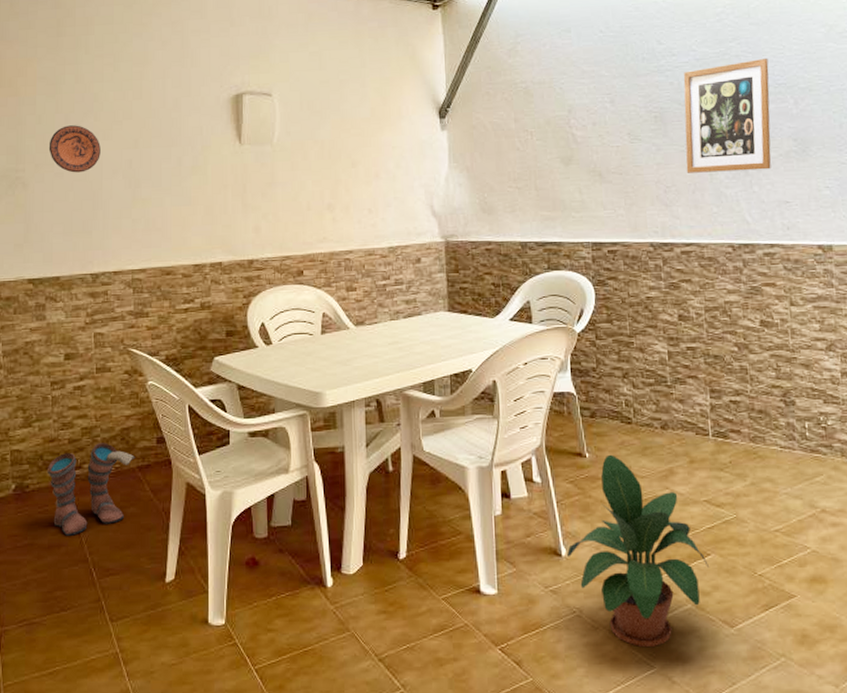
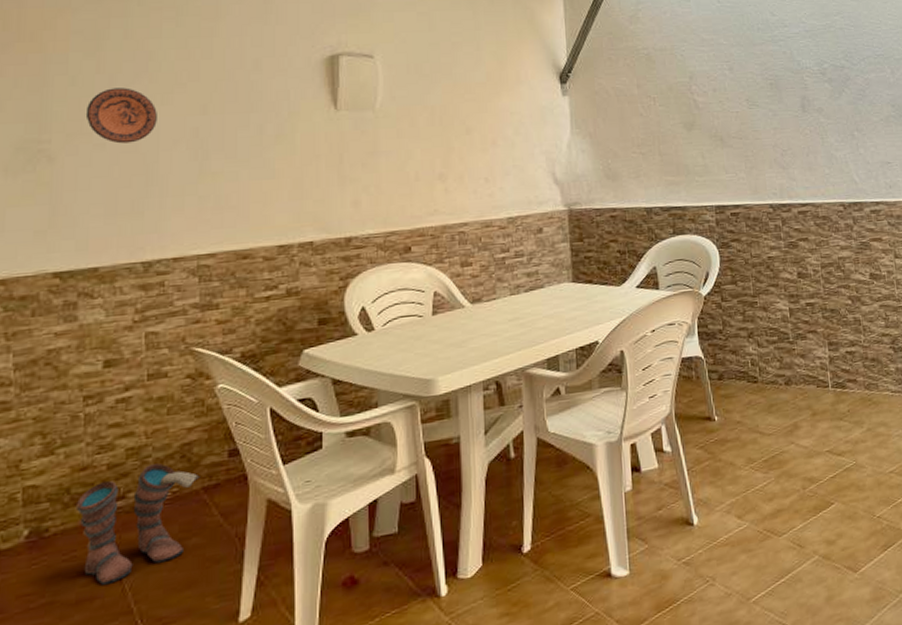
potted plant: present [567,454,710,646] -> none [699,415,834,607]
wall art: present [683,58,771,173] -> none [795,31,874,137]

